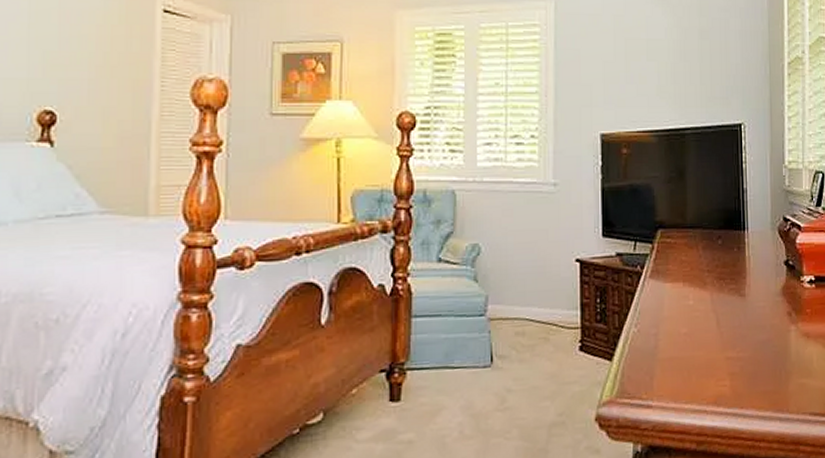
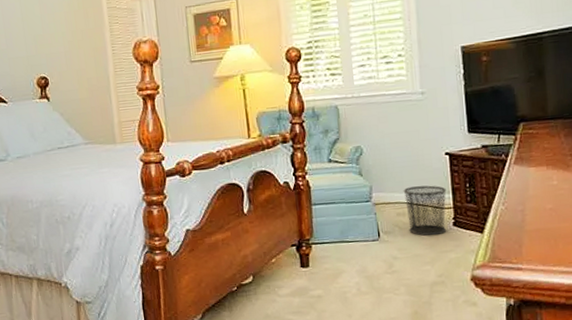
waste bin: none [525,298,574,362] -> present [403,185,446,236]

